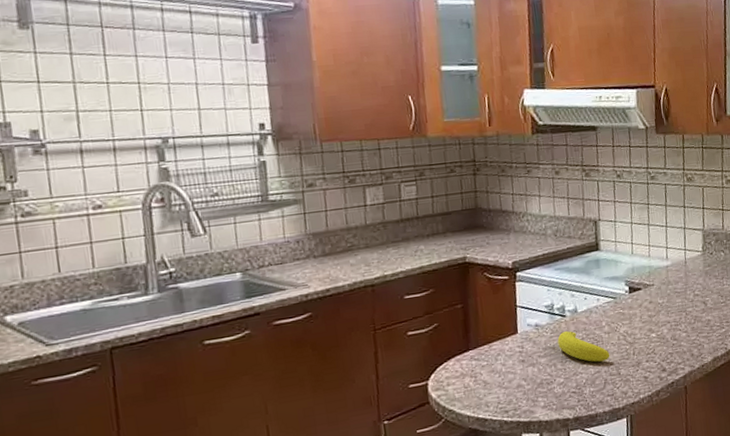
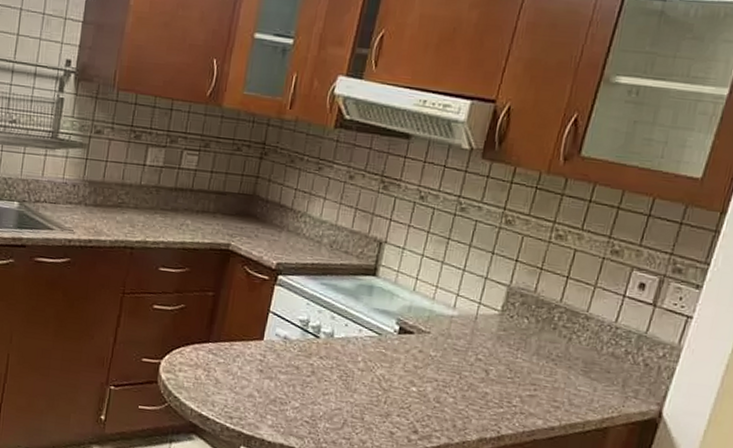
fruit: present [557,331,610,362] -> none [303,354,358,400]

